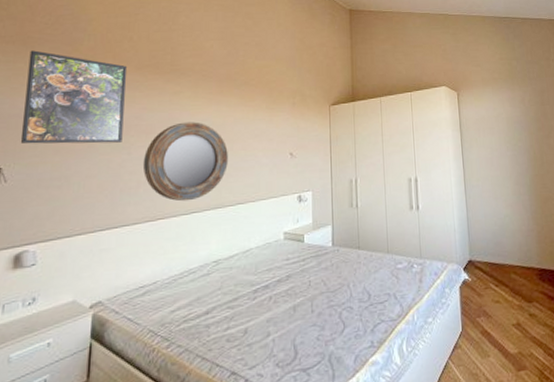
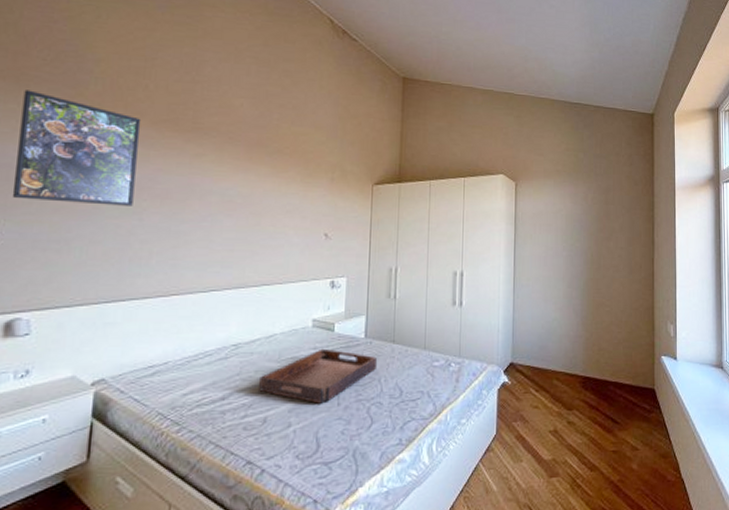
home mirror: present [142,122,228,202] -> none [156,189,255,278]
serving tray: none [239,258,346,312] -> present [259,348,378,404]

